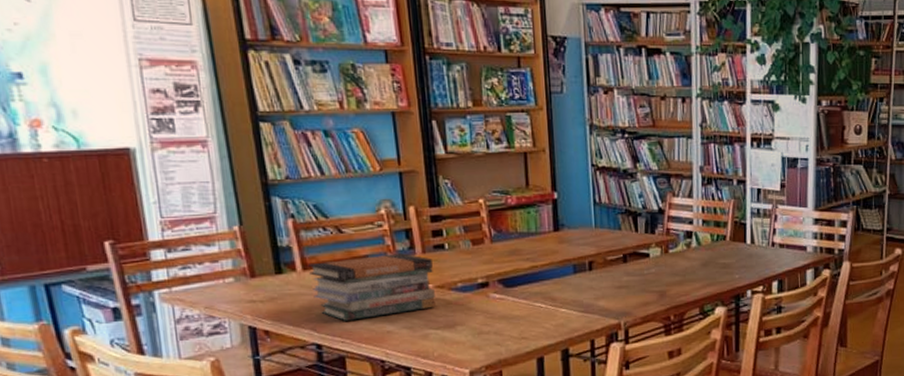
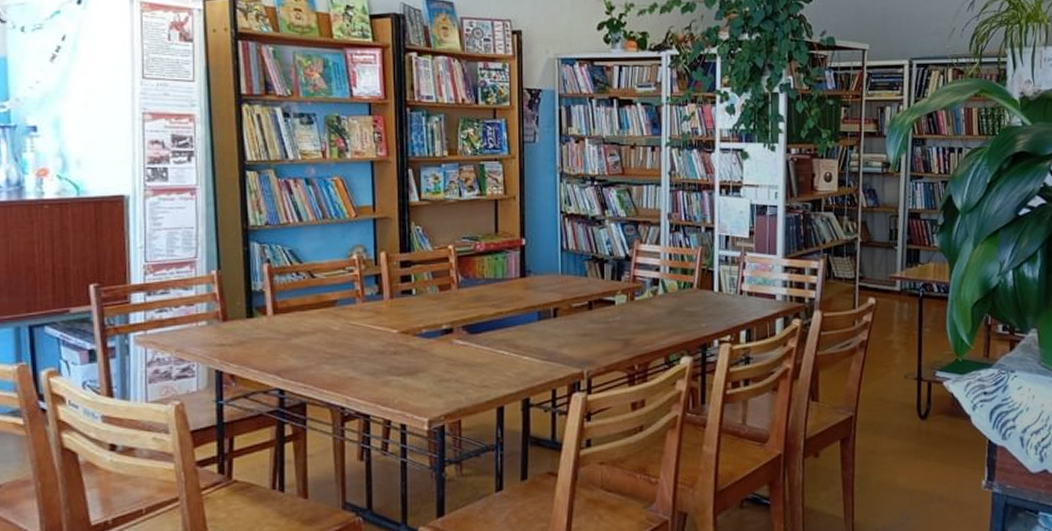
book stack: present [309,253,436,321] -> none [279,298,399,366]

